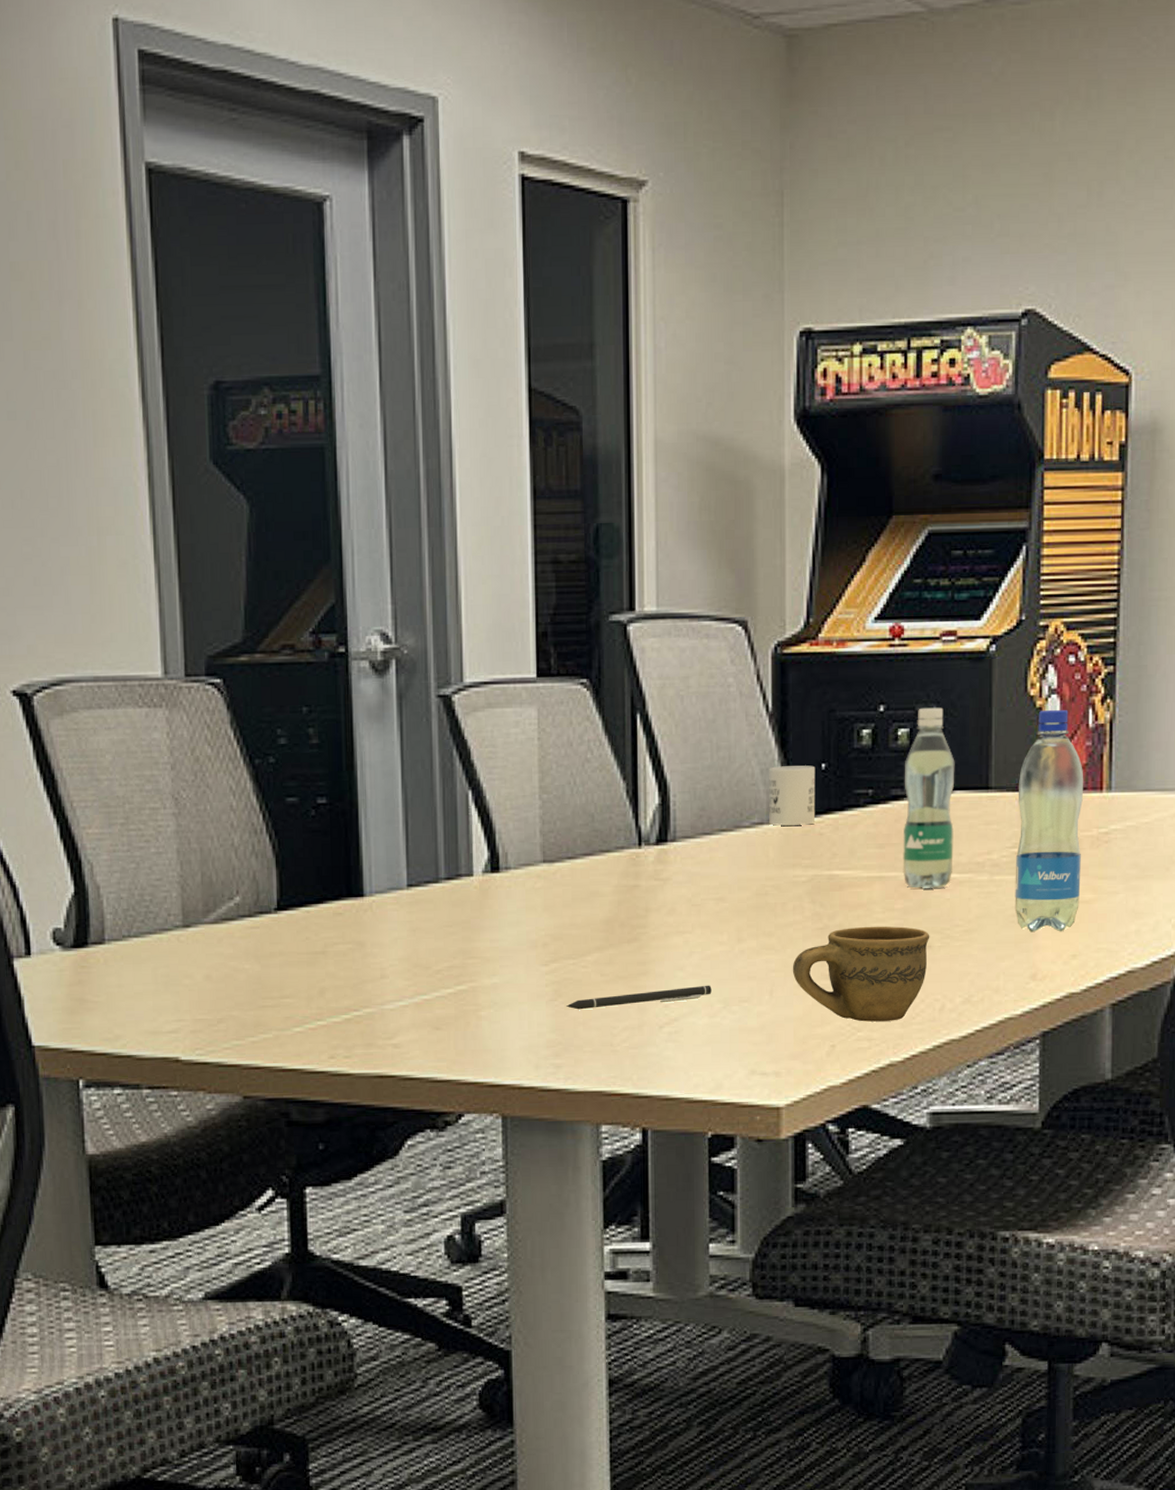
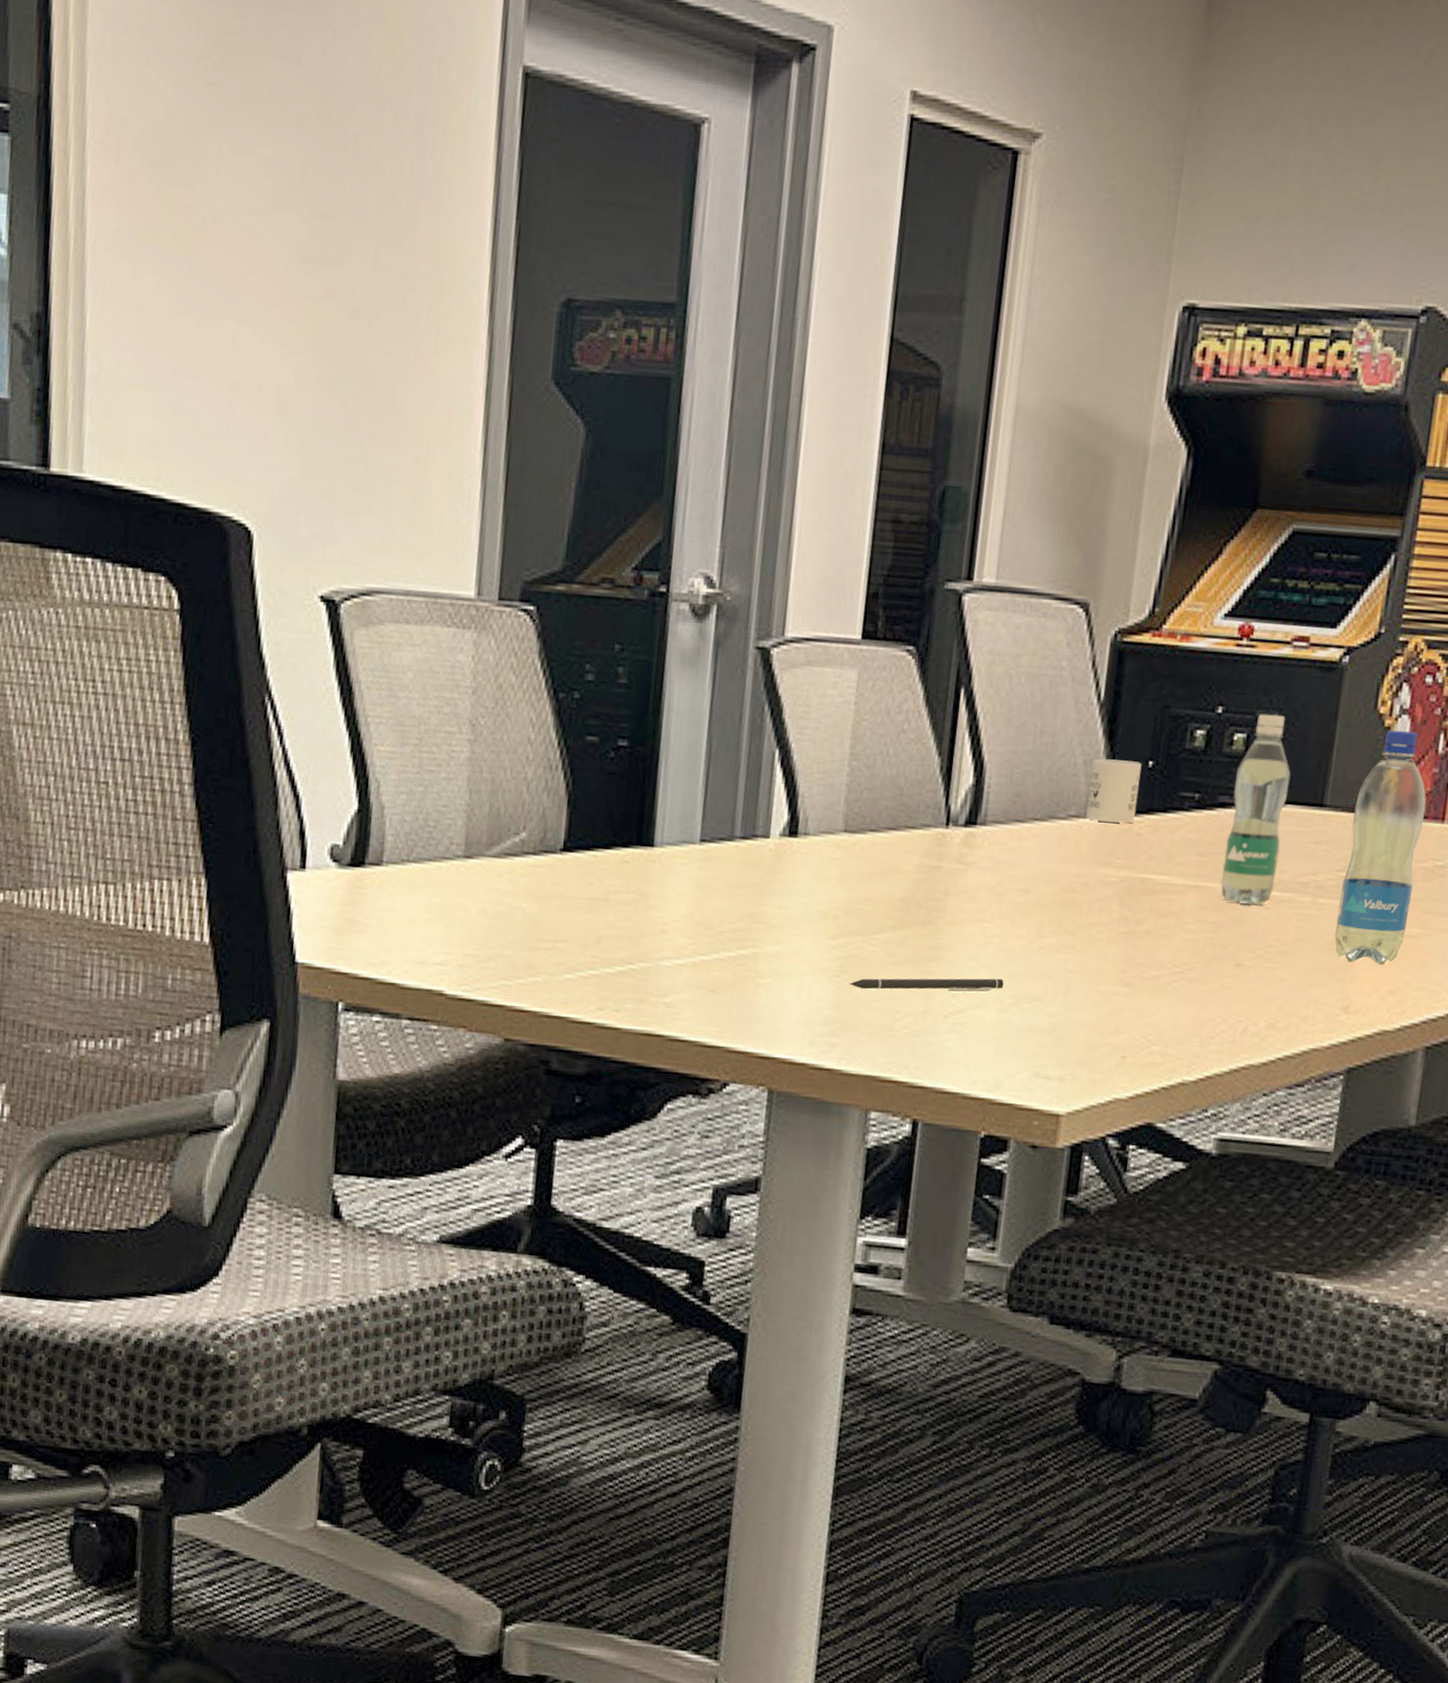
cup: present [792,926,930,1022] -> none [1090,935,1241,1039]

